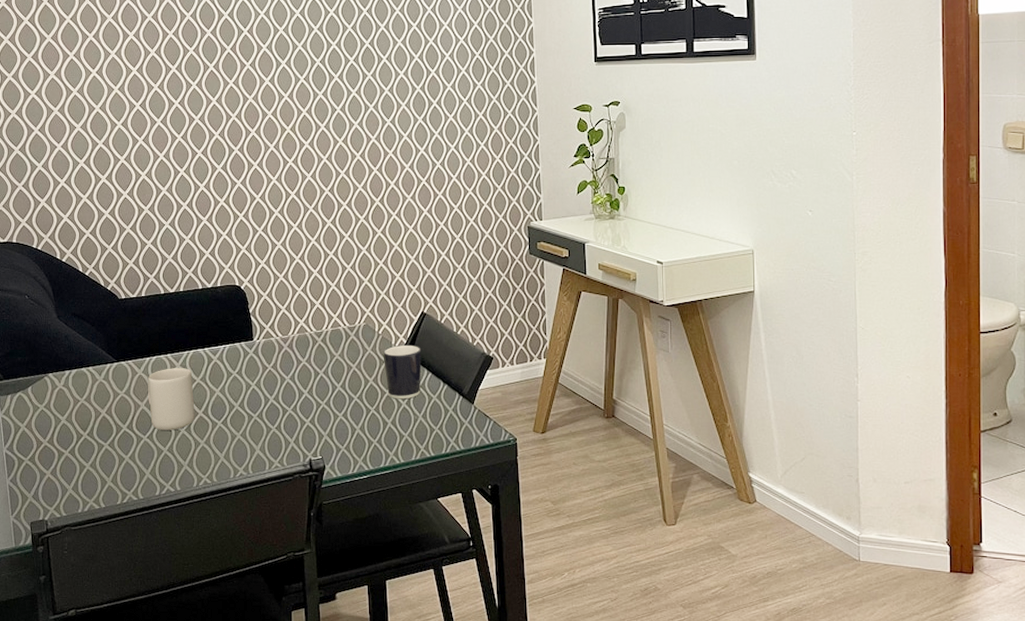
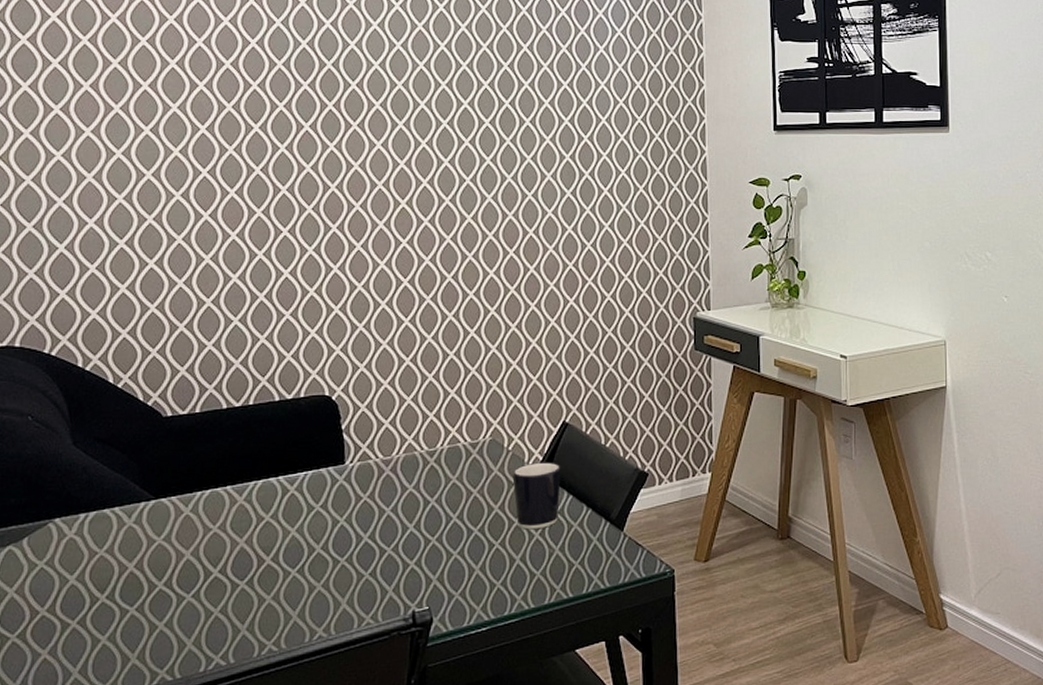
cup: present [147,368,195,431] -> none [196,503,261,586]

